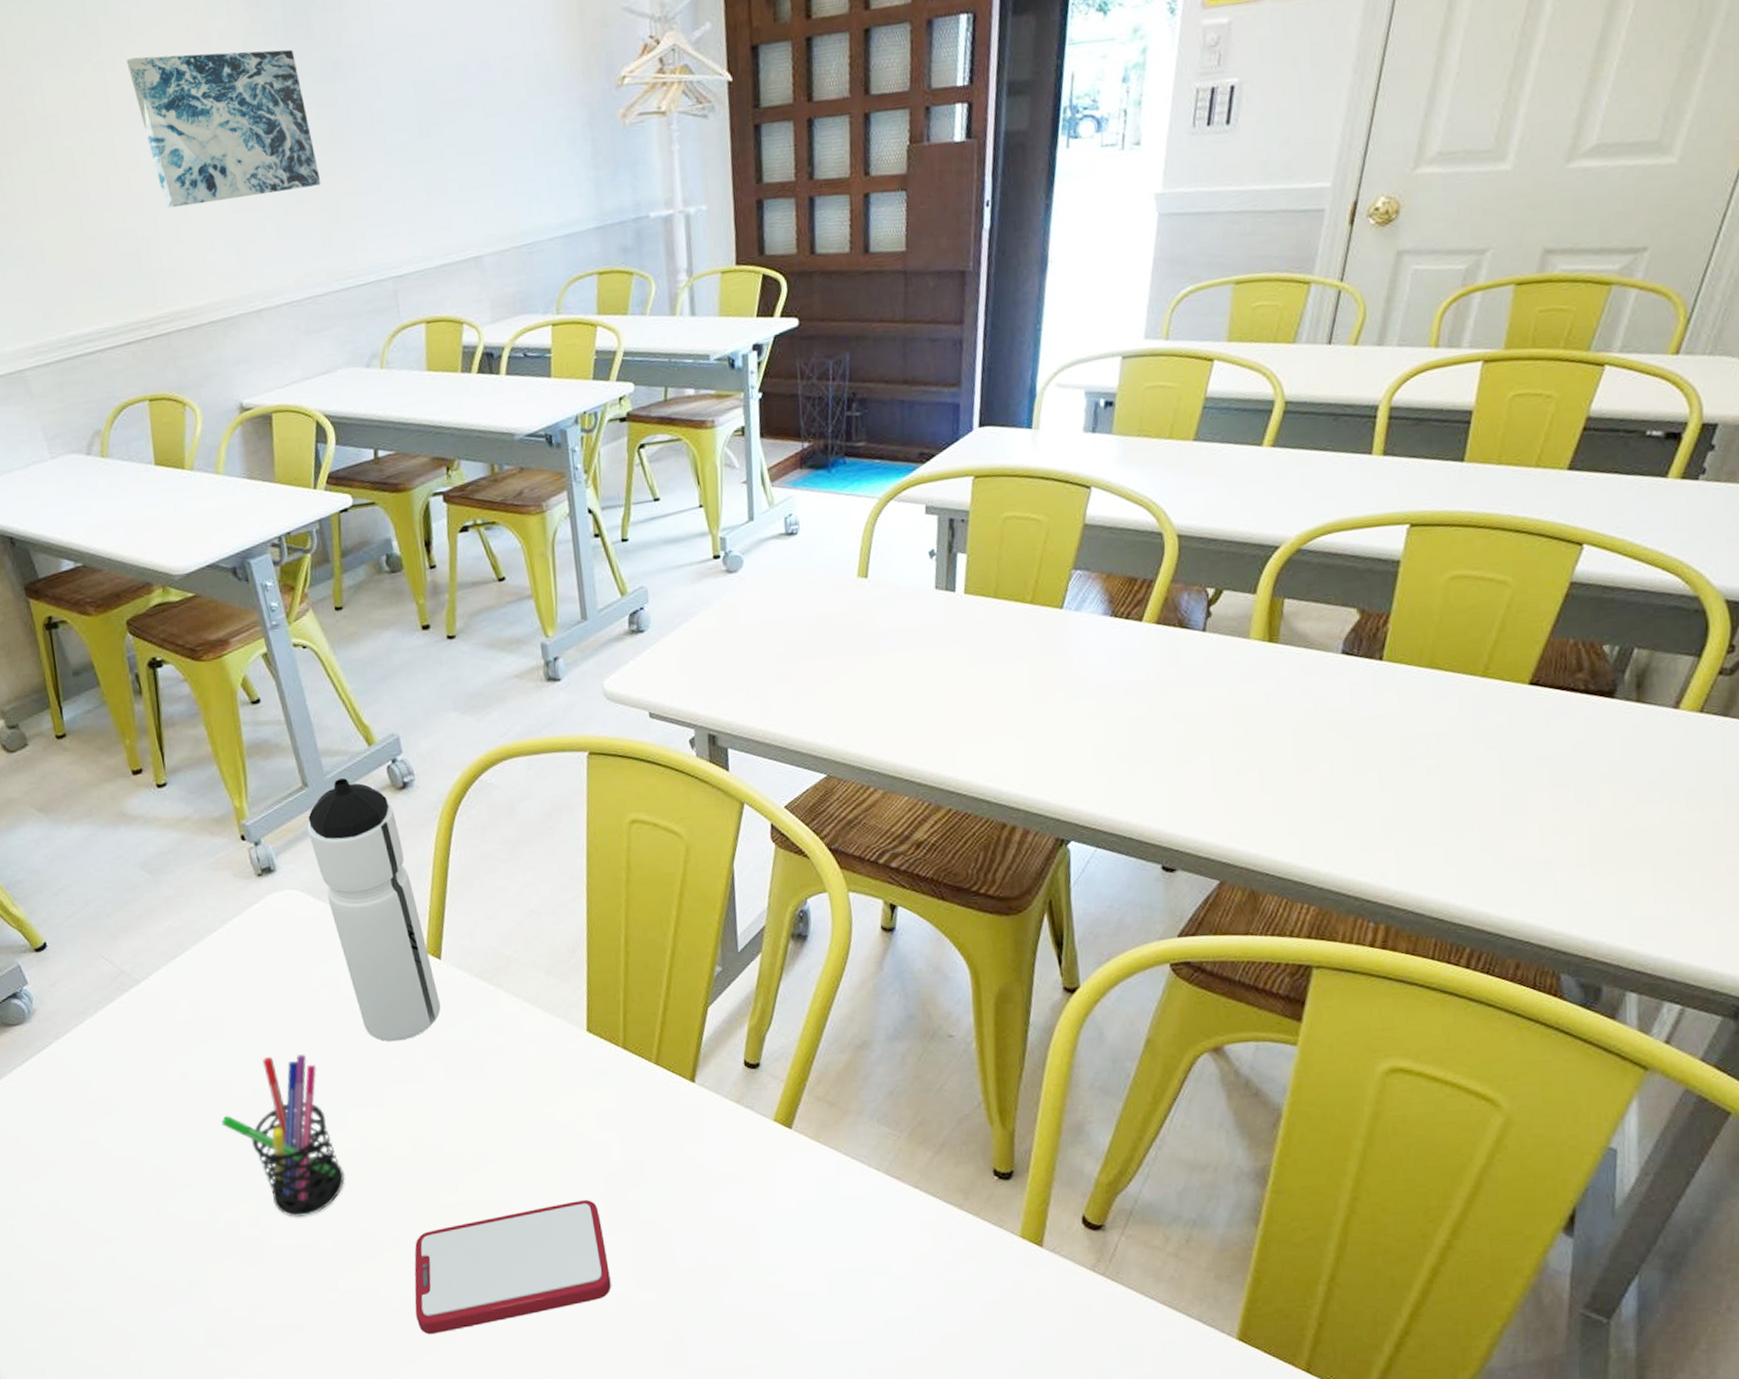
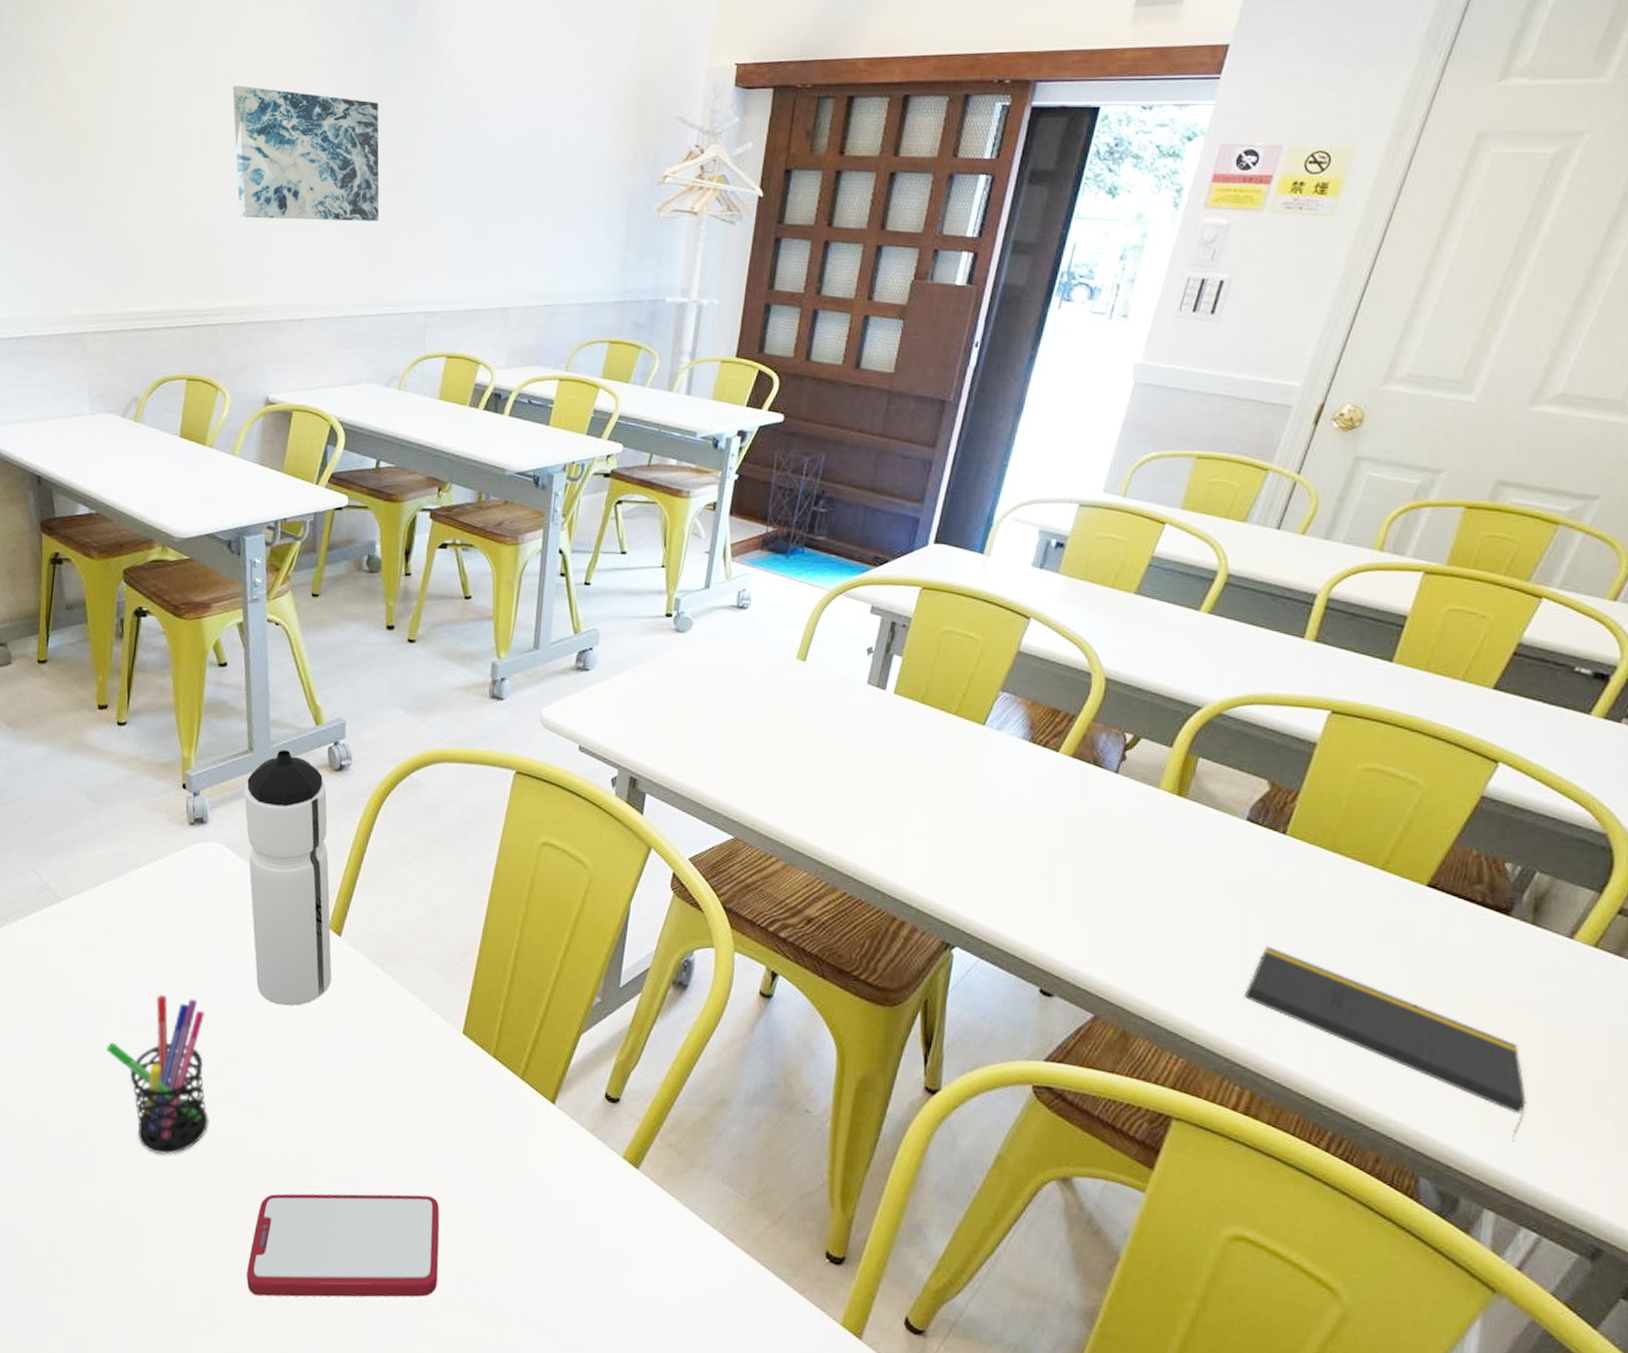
notepad: none [1364,777,1654,920] -> present [1243,946,1527,1141]

